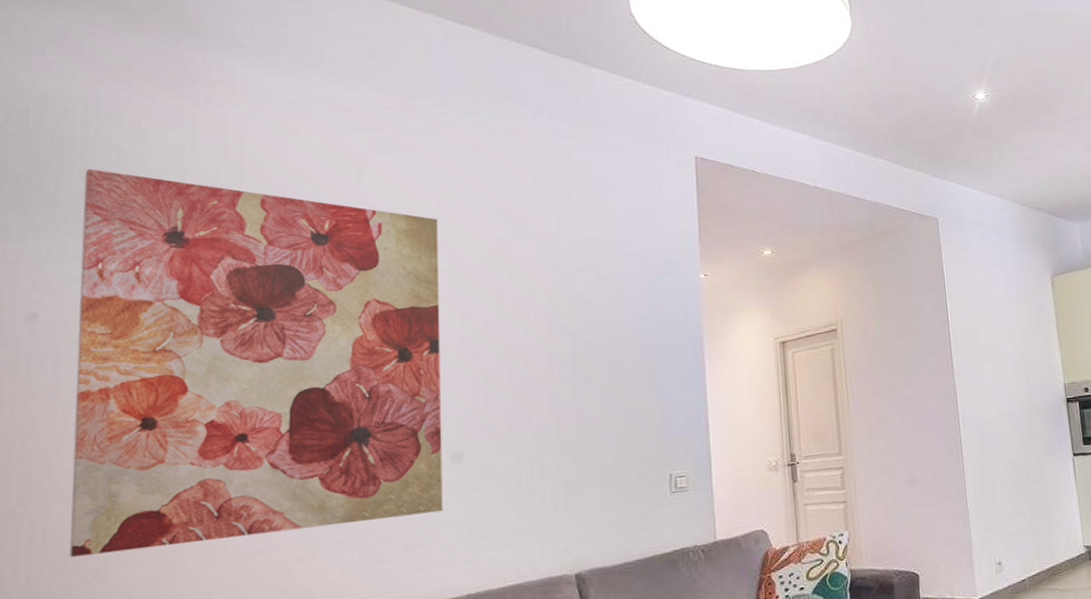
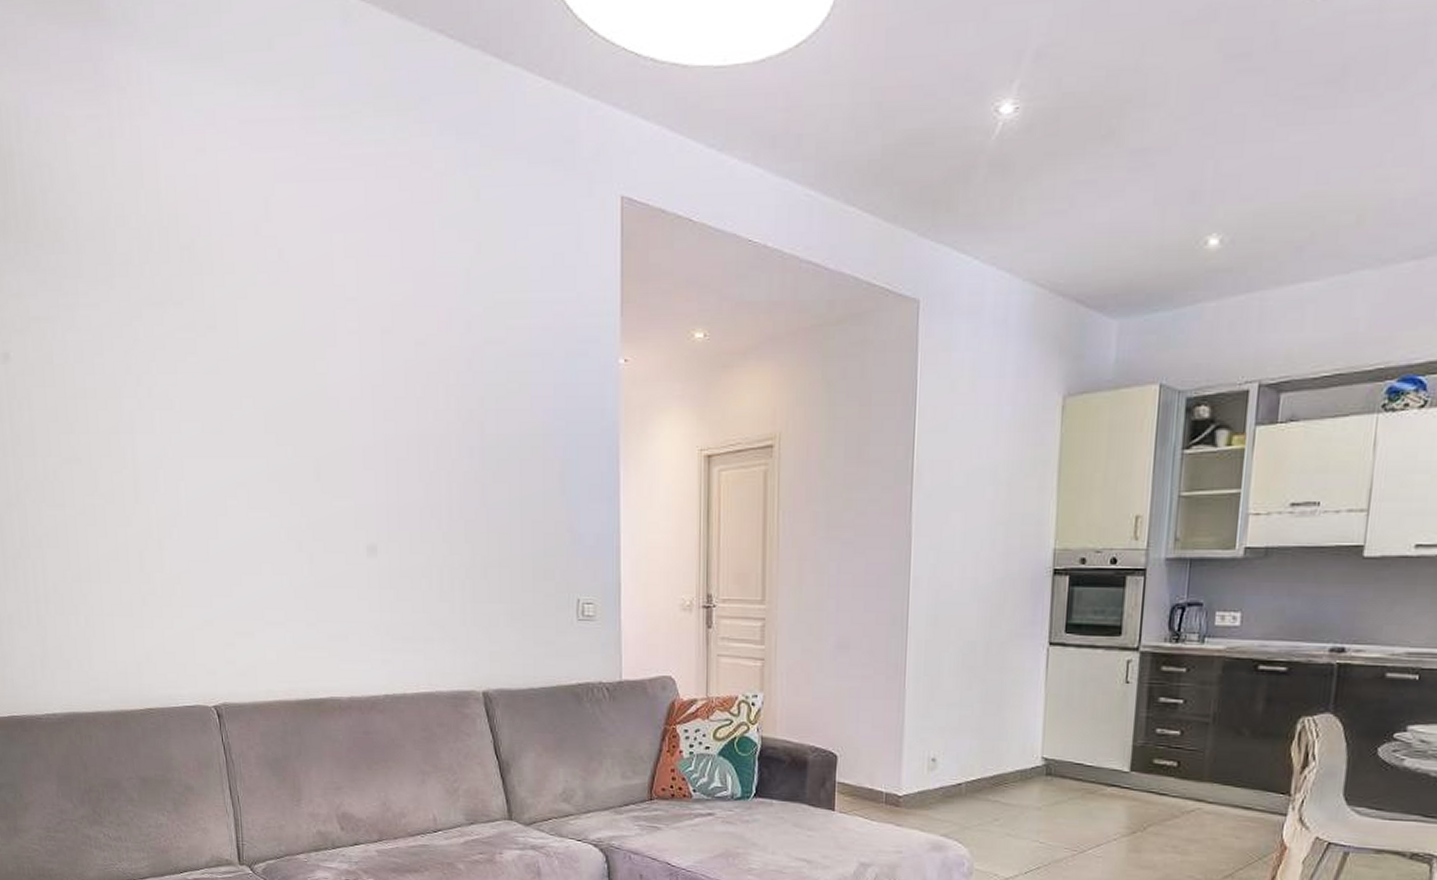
wall art: present [69,169,444,557] -> none [26,192,362,606]

